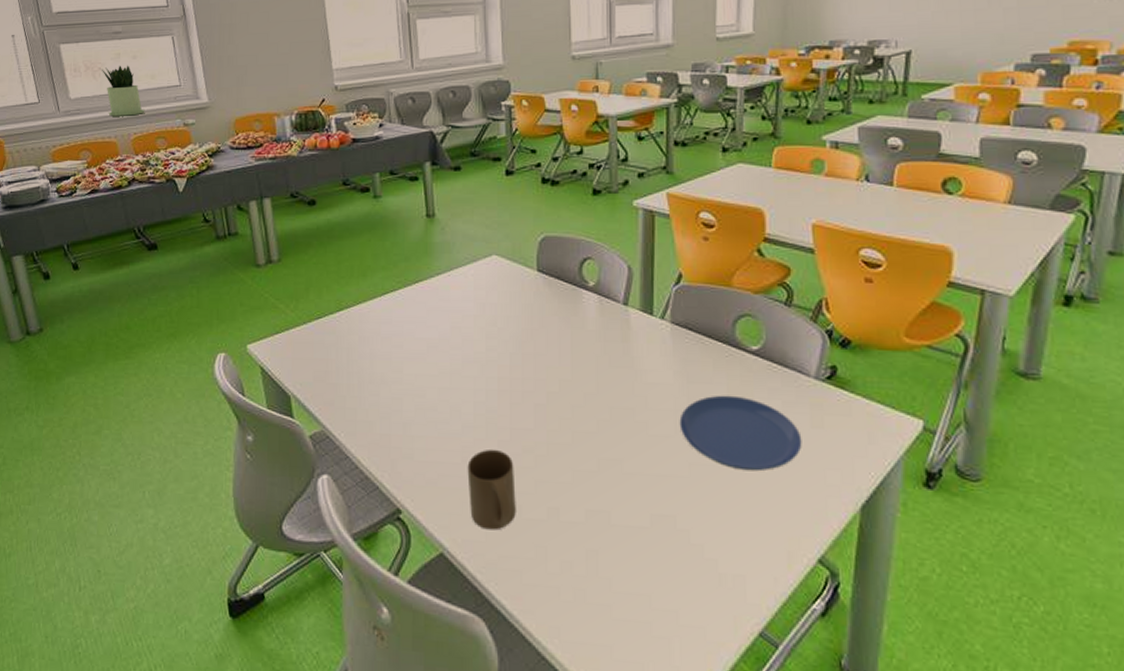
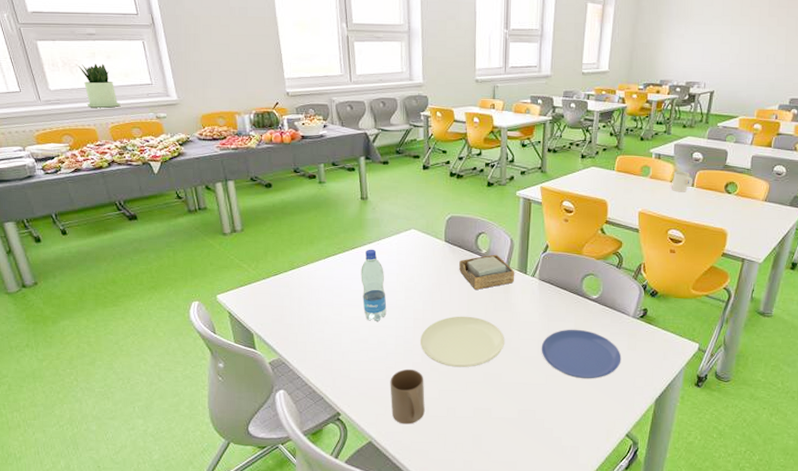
bottle: none [427,282,462,381] -> present [361,249,387,321]
plate: none [506,374,625,450] -> present [420,316,504,368]
napkin holder: none [558,288,637,337] -> present [459,254,515,290]
cup: none [858,164,891,195] -> present [670,171,693,192]

